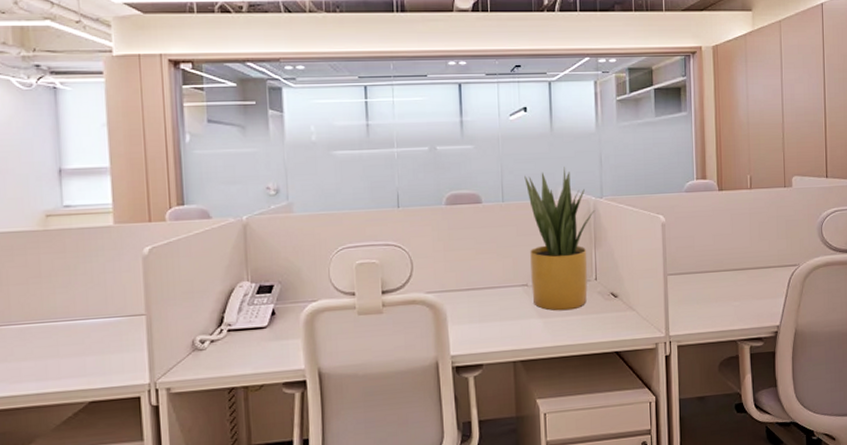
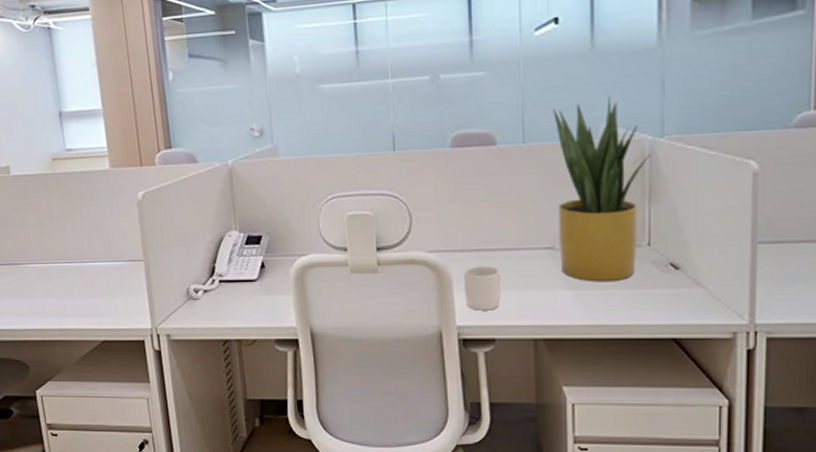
mug: none [455,302,487,341] -> present [463,266,501,311]

